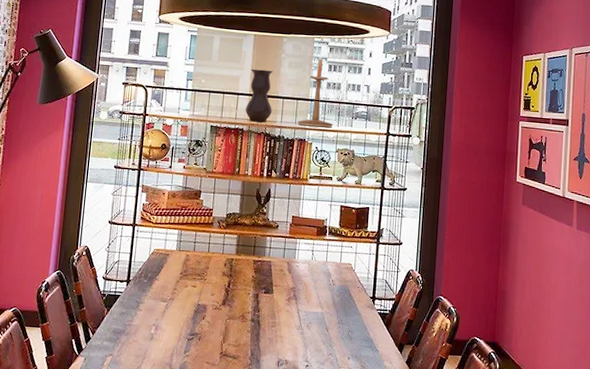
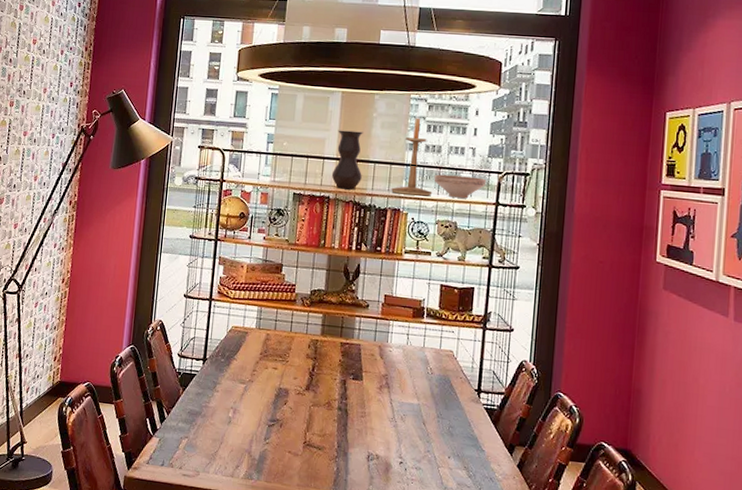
decorative bowl: none [334,108,378,130] -> present [434,174,486,199]

